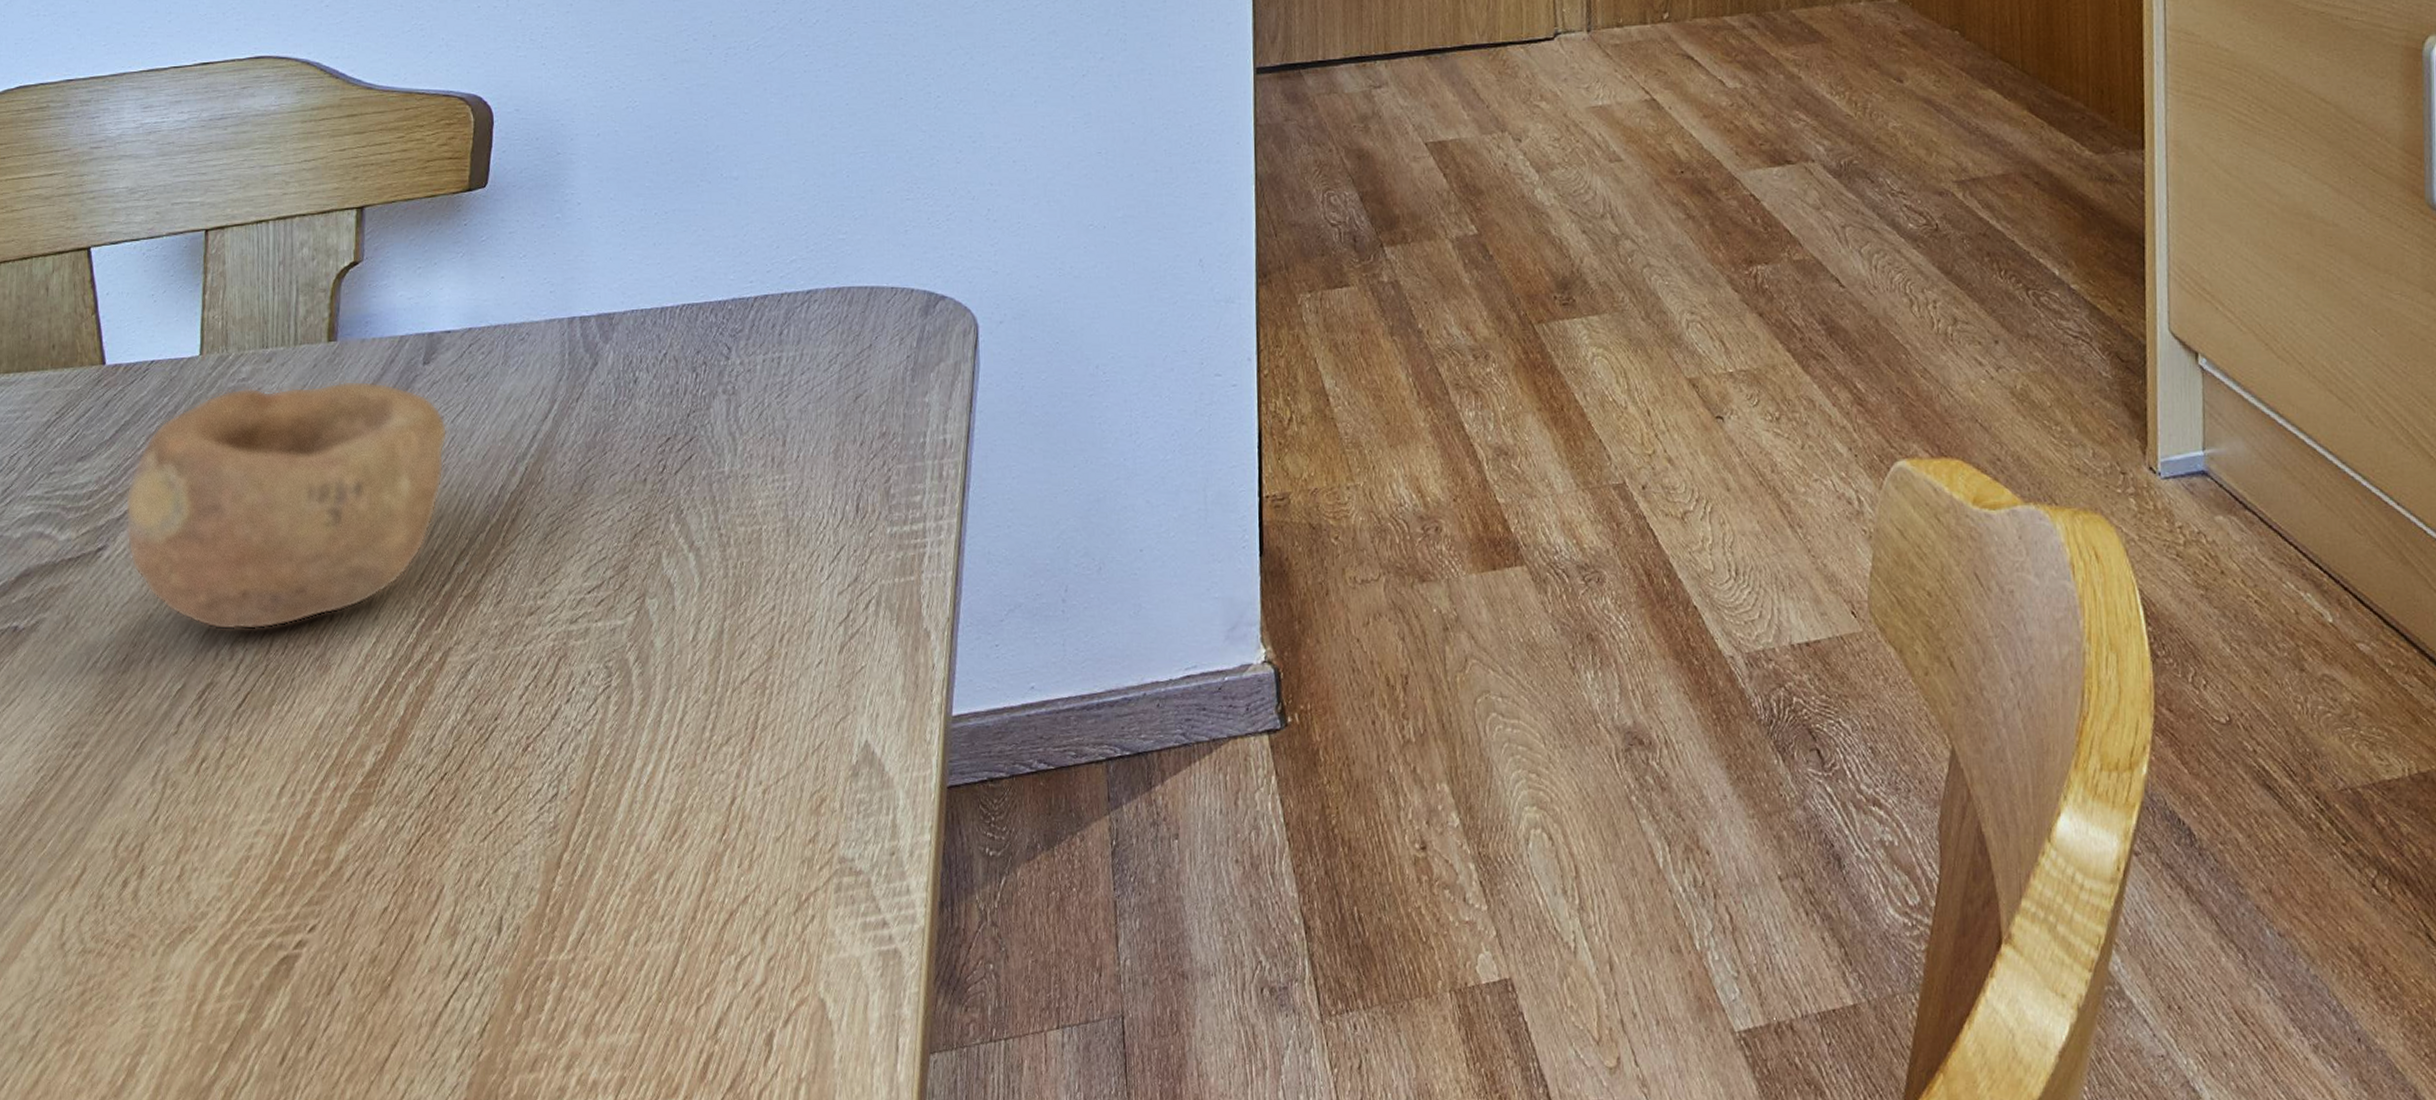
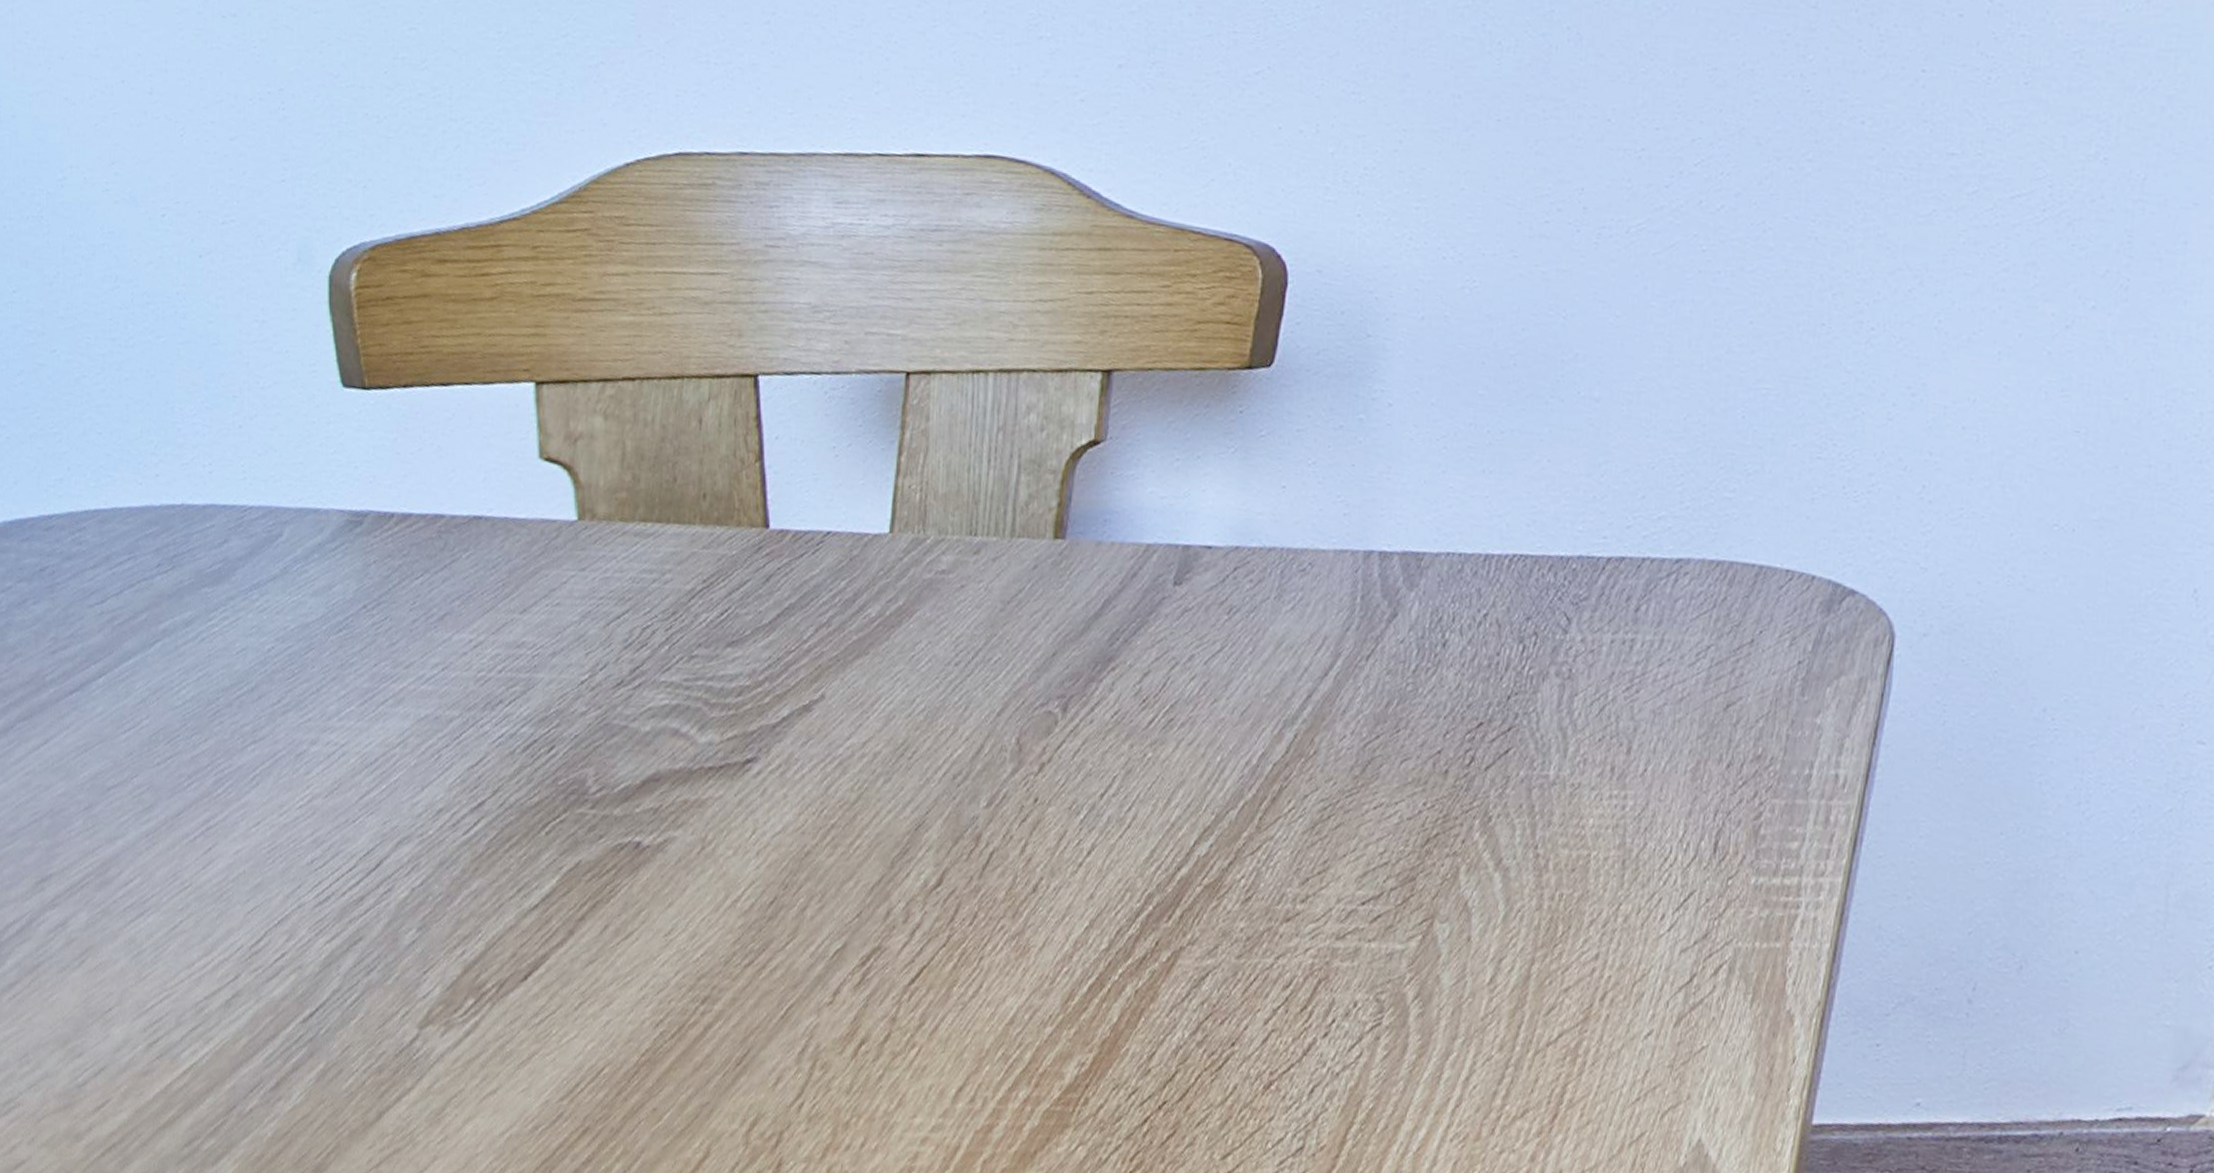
bowl: present [124,380,448,631] -> none [782,581,1199,891]

